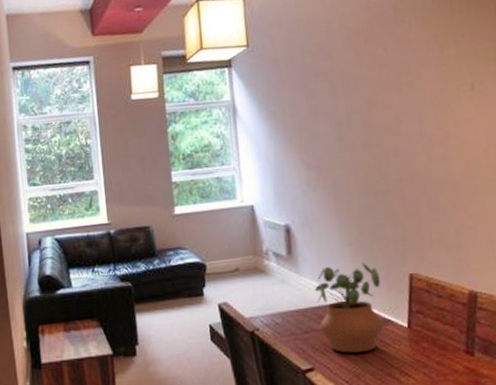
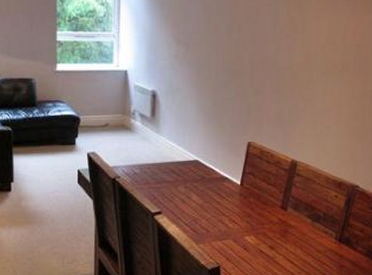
potted plant: present [314,263,385,353] -> none [170,129,224,202]

